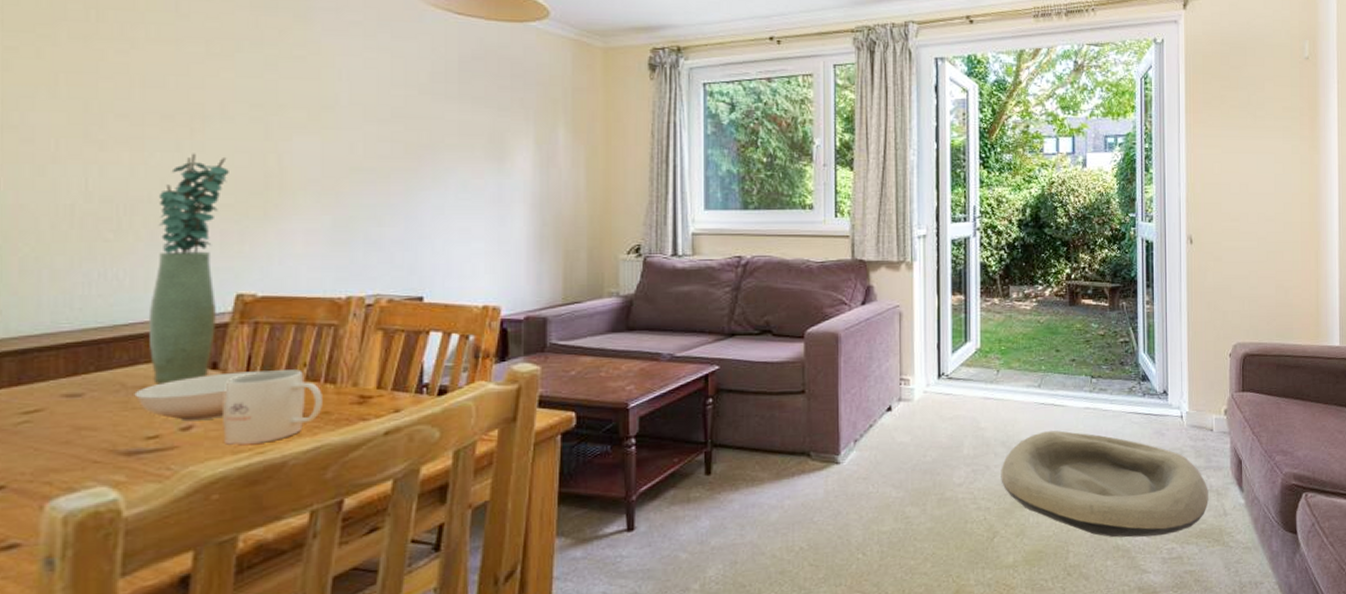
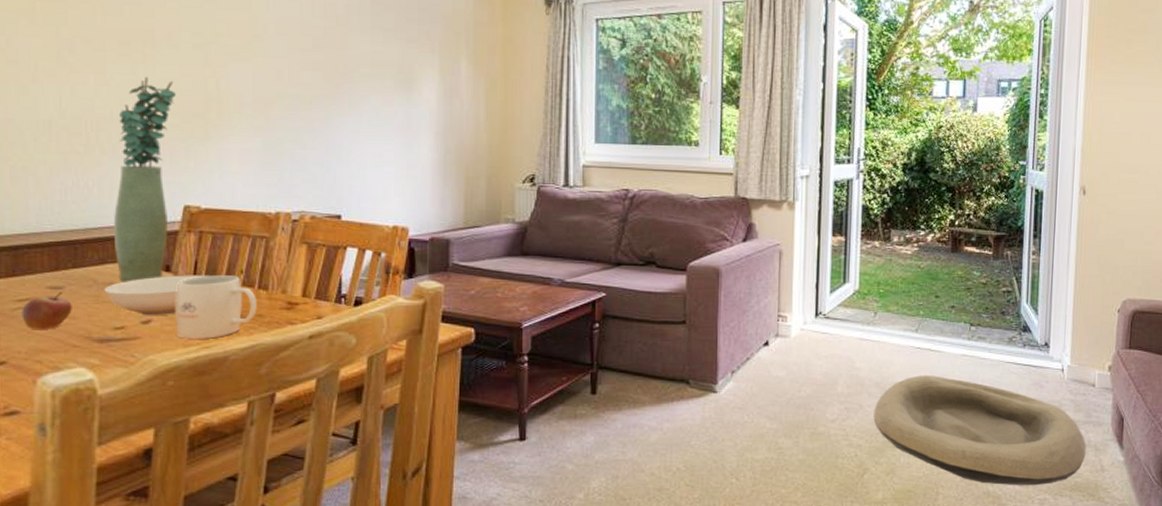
fruit: none [28,399,93,446] -> present [21,291,72,330]

